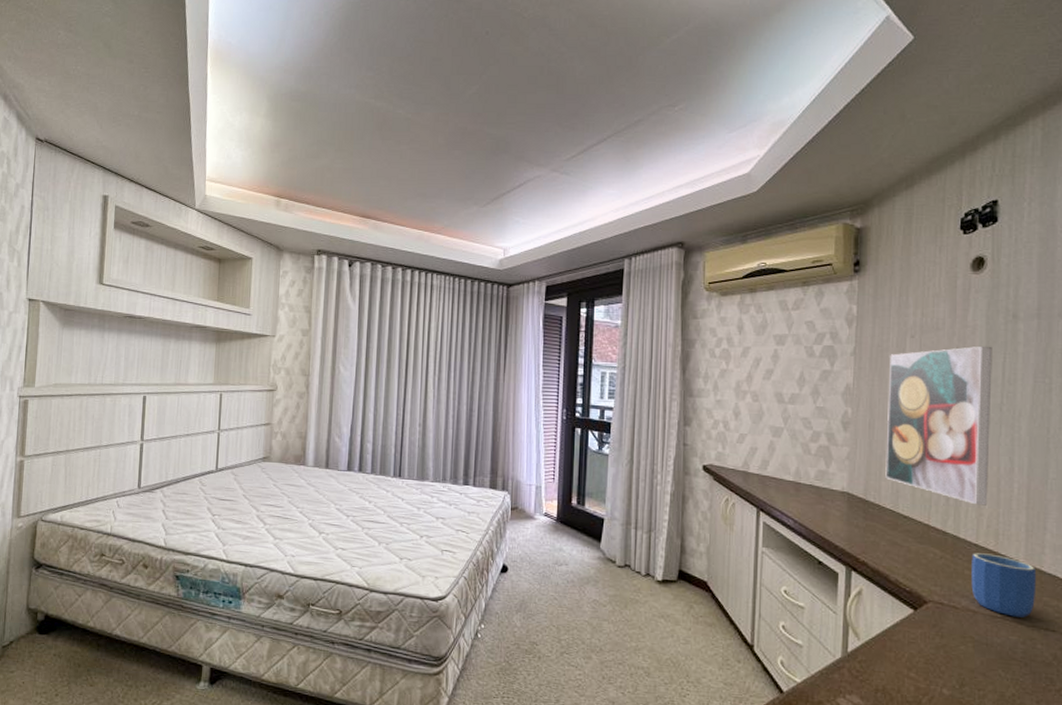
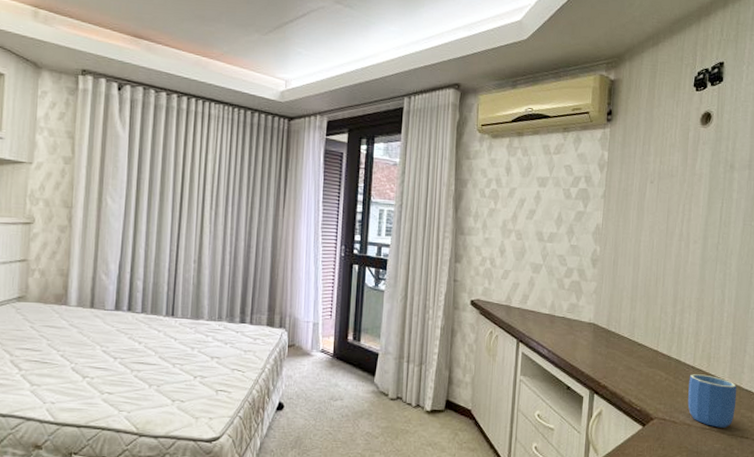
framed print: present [885,346,992,506] -> none [625,192,713,333]

